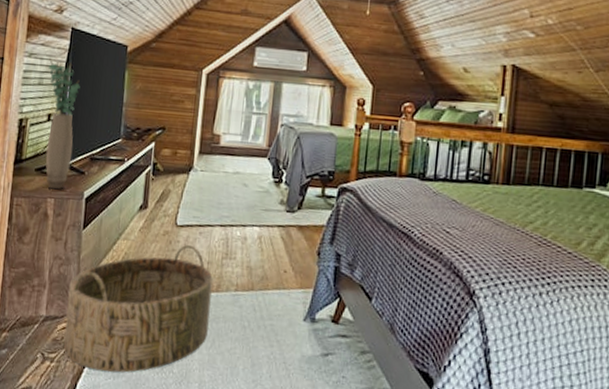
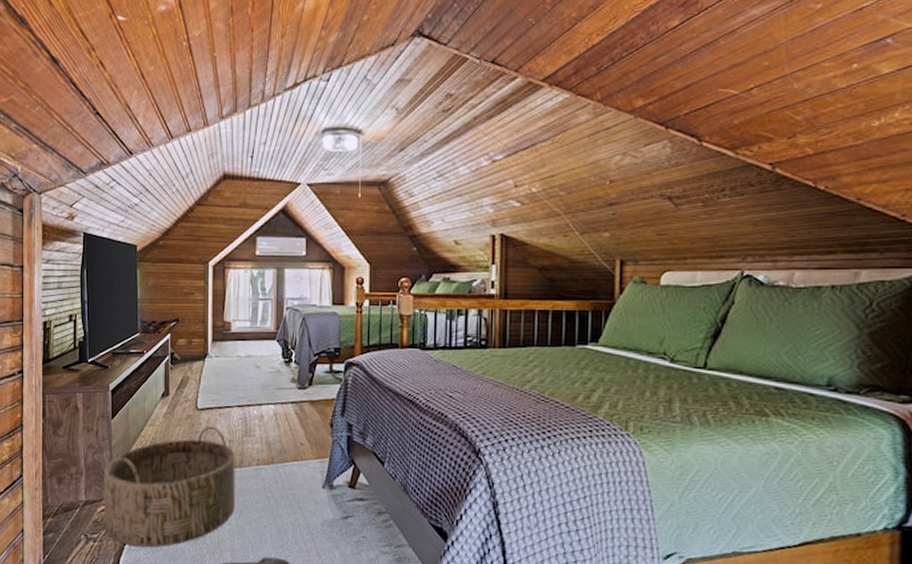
vase: present [45,59,81,190] -> none [65,263,97,385]

